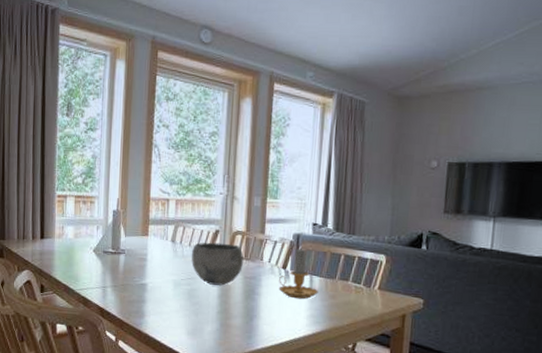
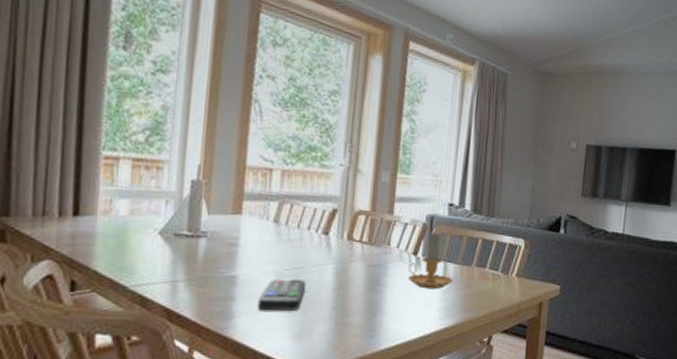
remote control: none [161,286,197,313] -> present [257,278,307,311]
bowl: present [192,242,244,286] -> none [300,223,367,276]

